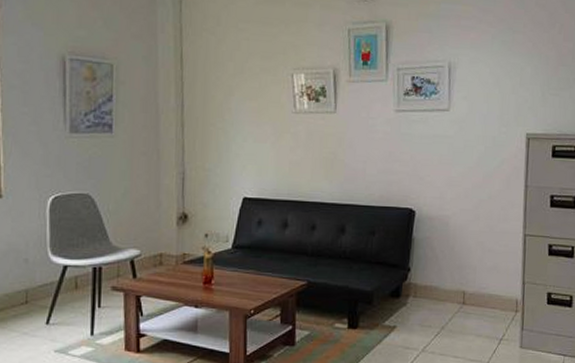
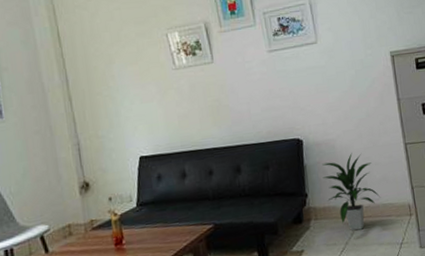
indoor plant: none [429,234,488,317] -> present [322,153,381,231]

